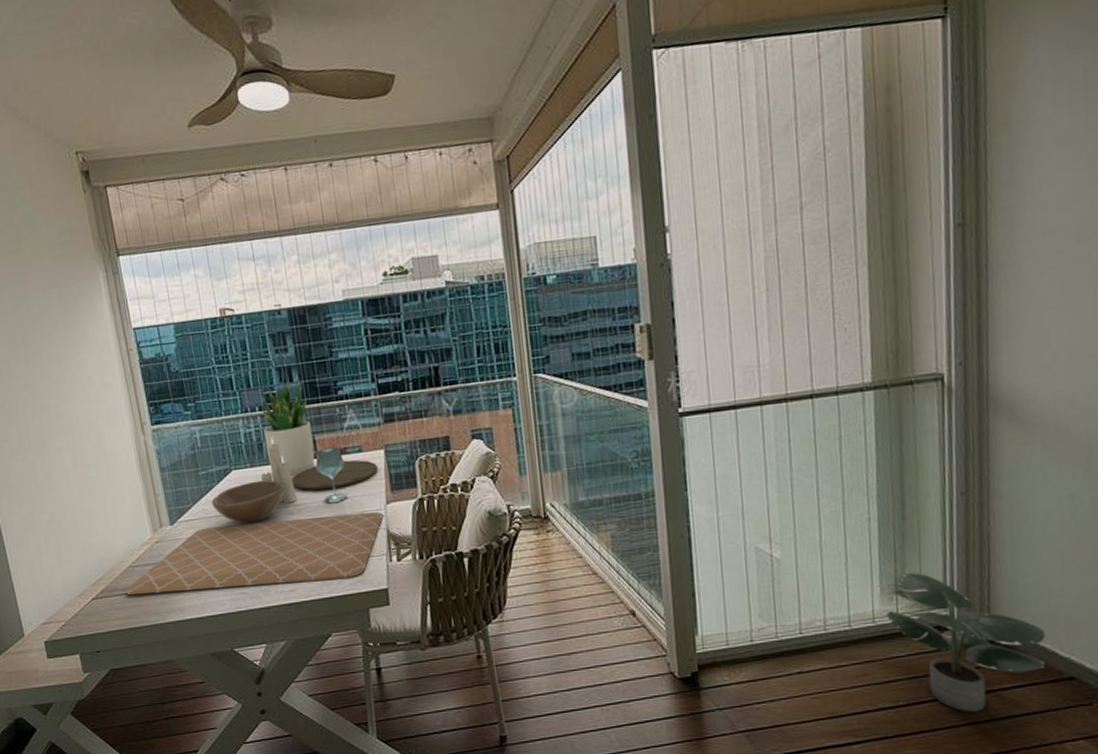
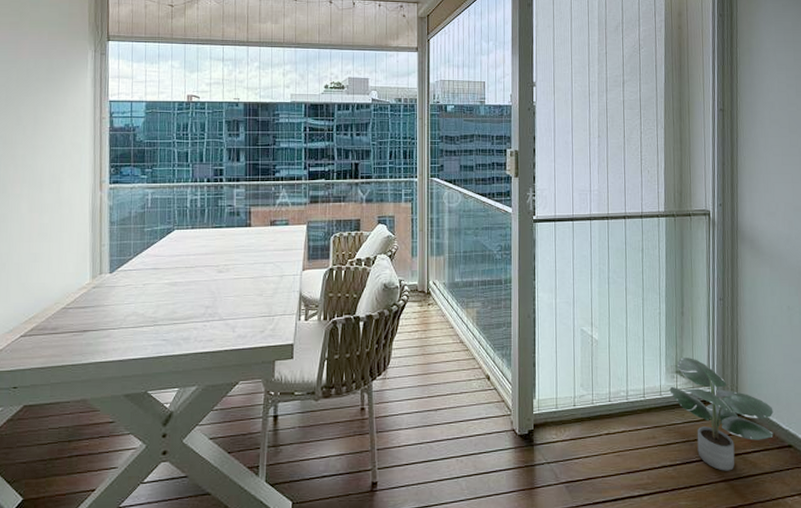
placemat: present [125,511,384,596] -> none [54,276,298,335]
bowl: present [211,479,285,523] -> none [151,241,219,277]
planter: present [260,377,315,476] -> none [207,159,250,239]
candle: present [261,436,298,504] -> none [199,204,228,263]
placemat: present [291,460,378,490] -> none [225,231,299,253]
wine glass: present [315,447,346,504] -> none [247,219,273,266]

